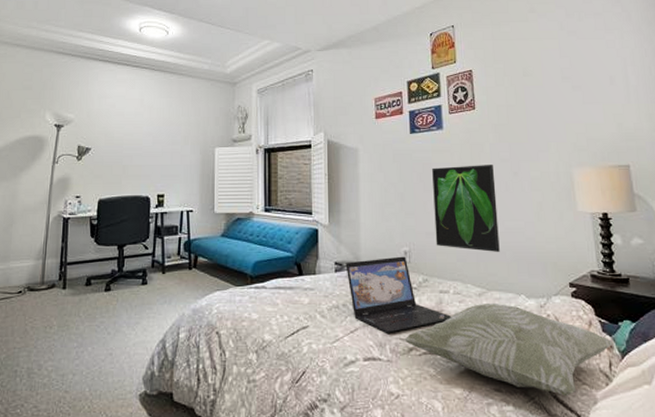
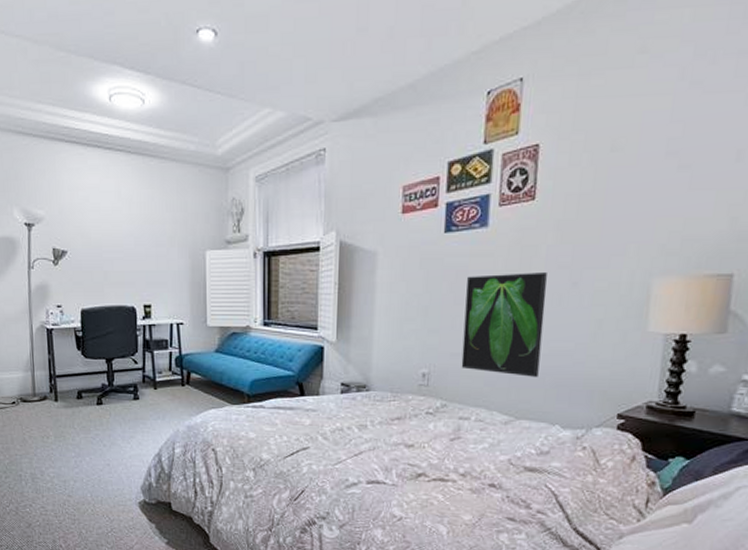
laptop: present [345,256,452,333] -> none [353,378,470,458]
decorative pillow: present [404,304,615,397] -> none [413,432,659,530]

